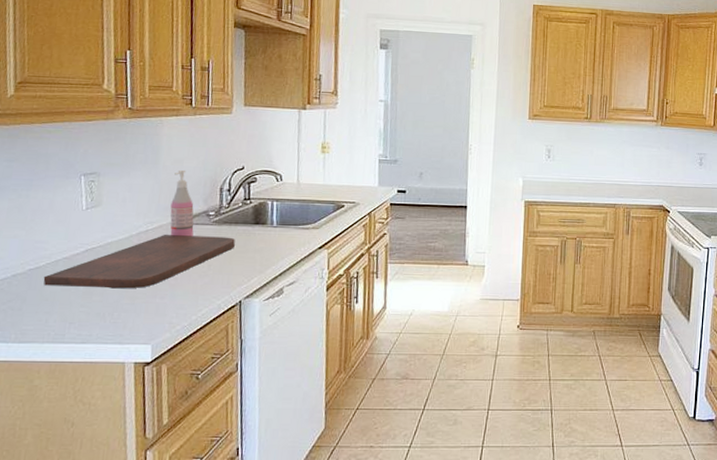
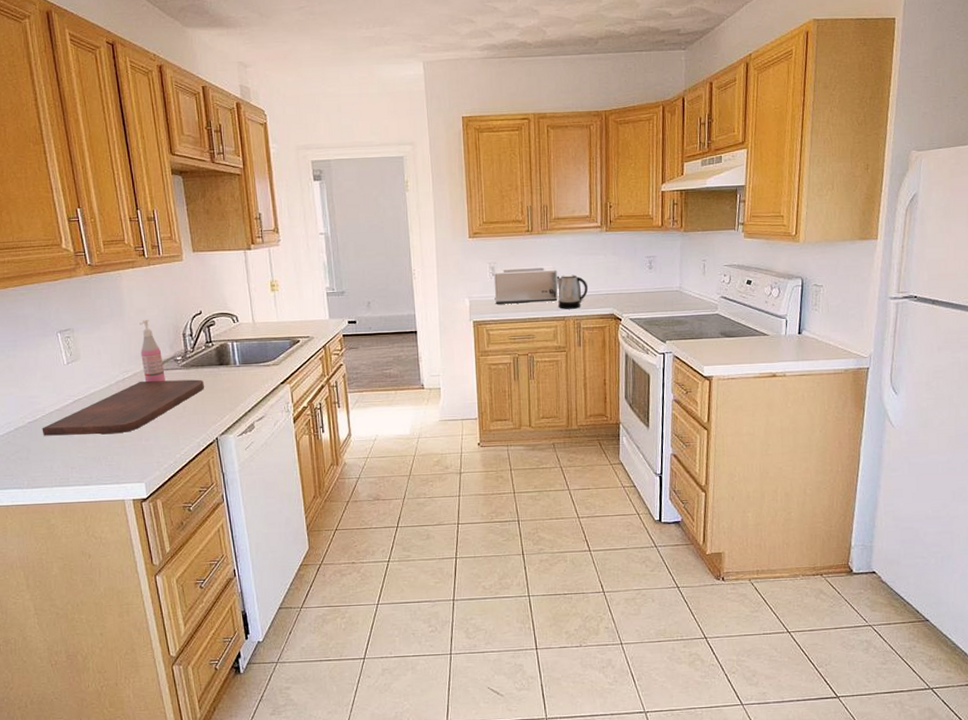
toaster: none [548,151,613,189] -> present [493,266,559,304]
kettle: none [610,163,641,197] -> present [556,274,589,309]

